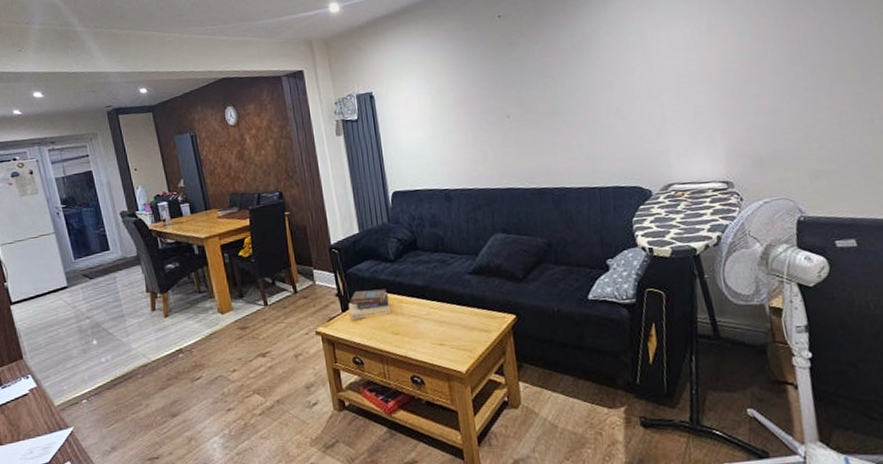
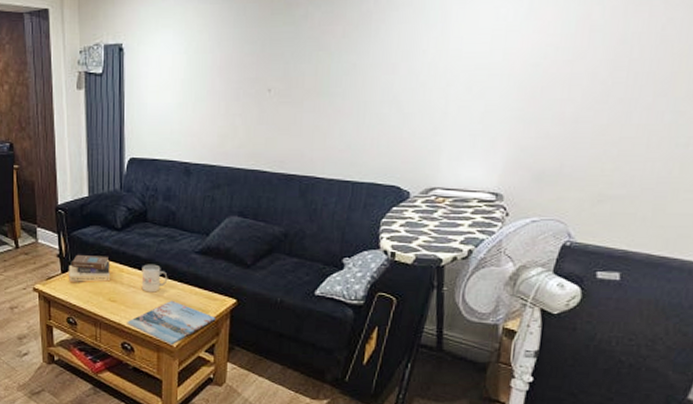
magazine: none [413,324,500,372] -> present [127,300,216,346]
mug: none [419,290,447,320] -> present [141,264,168,293]

